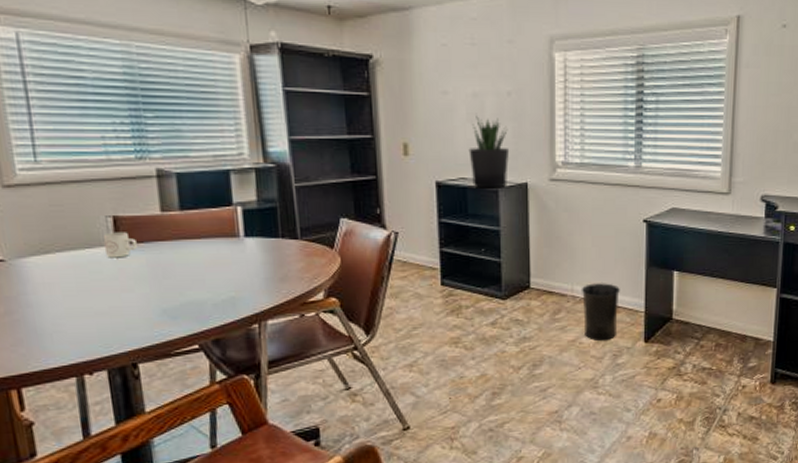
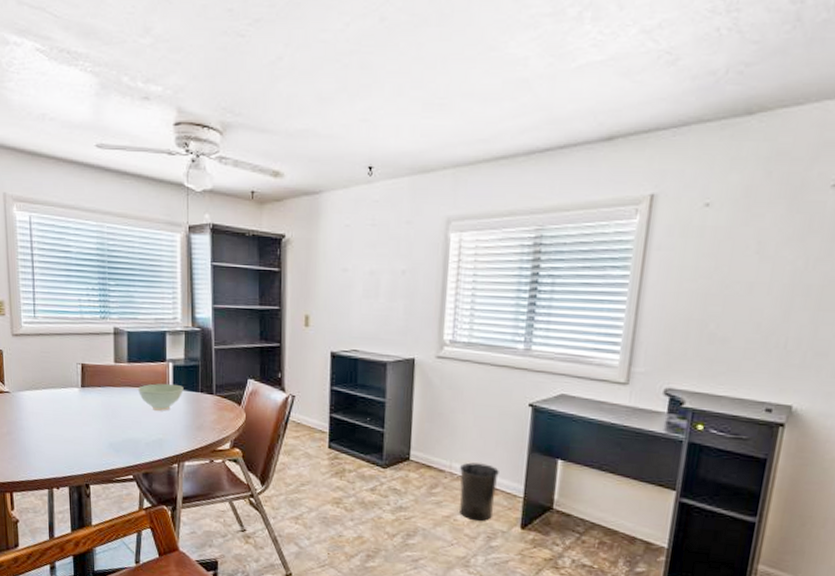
mug: present [103,232,137,258] -> none [73,376,96,398]
bowl: none [196,232,259,264] -> present [137,383,184,411]
planter: present [468,116,510,188] -> none [362,293,400,362]

